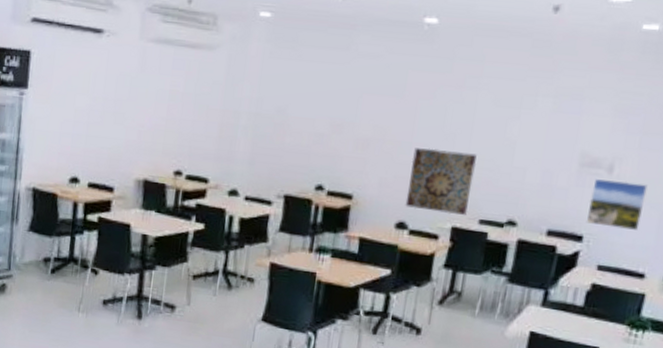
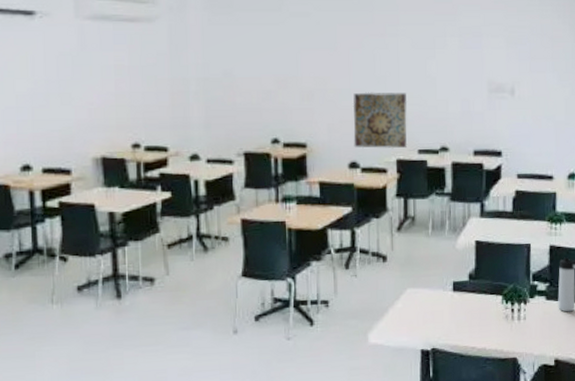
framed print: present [585,179,648,230] -> none [501,100,542,141]

